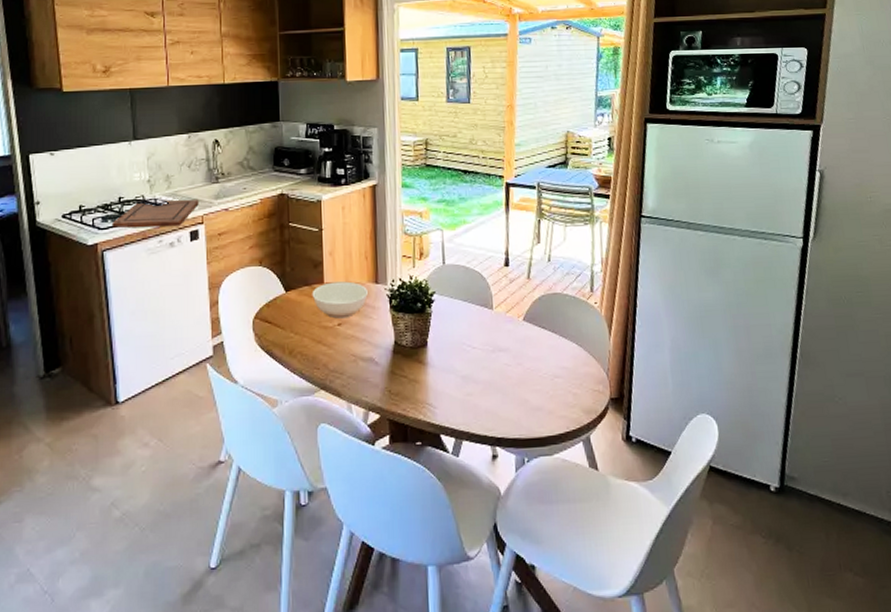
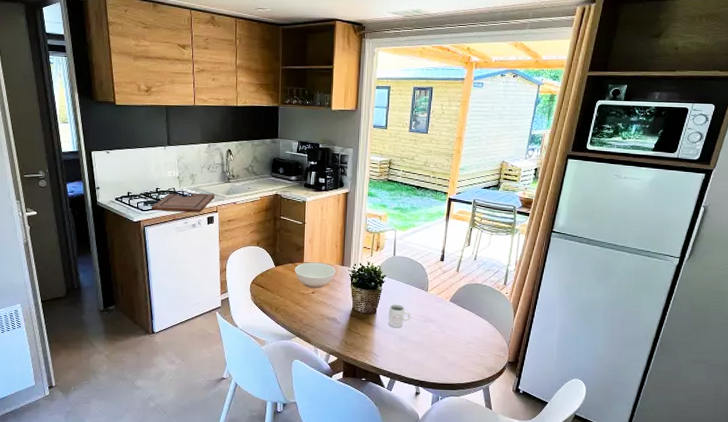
mug: none [443,330,475,365] -> present [388,304,411,328]

